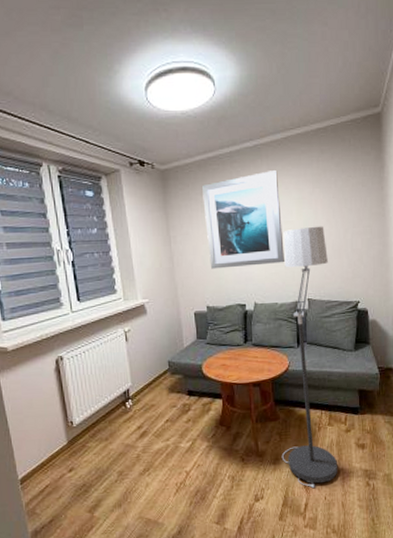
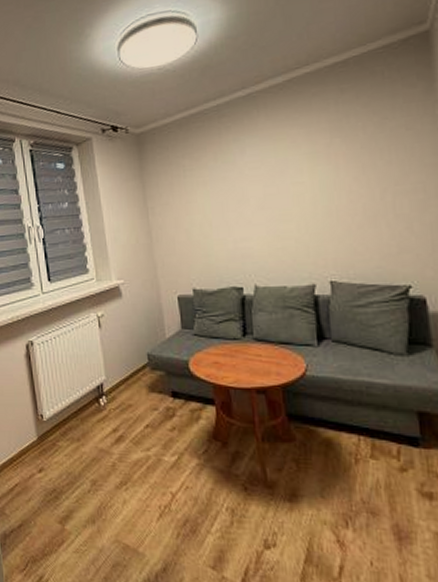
wall art: present [202,170,284,269] -> none [184,121,294,244]
floor lamp: present [281,226,338,488] -> none [291,185,391,545]

